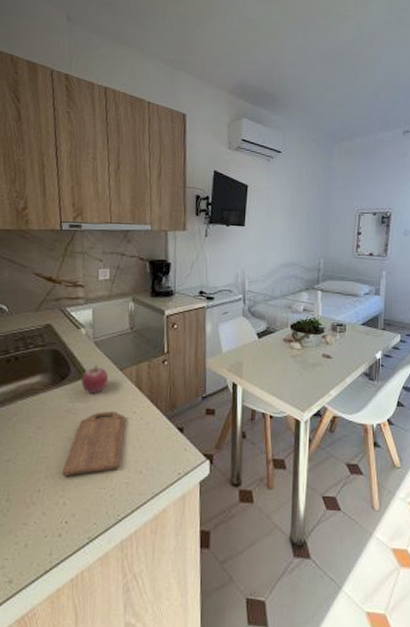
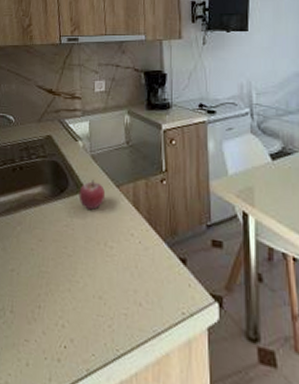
cutting board: present [62,412,126,476] -> none [61,230,124,297]

